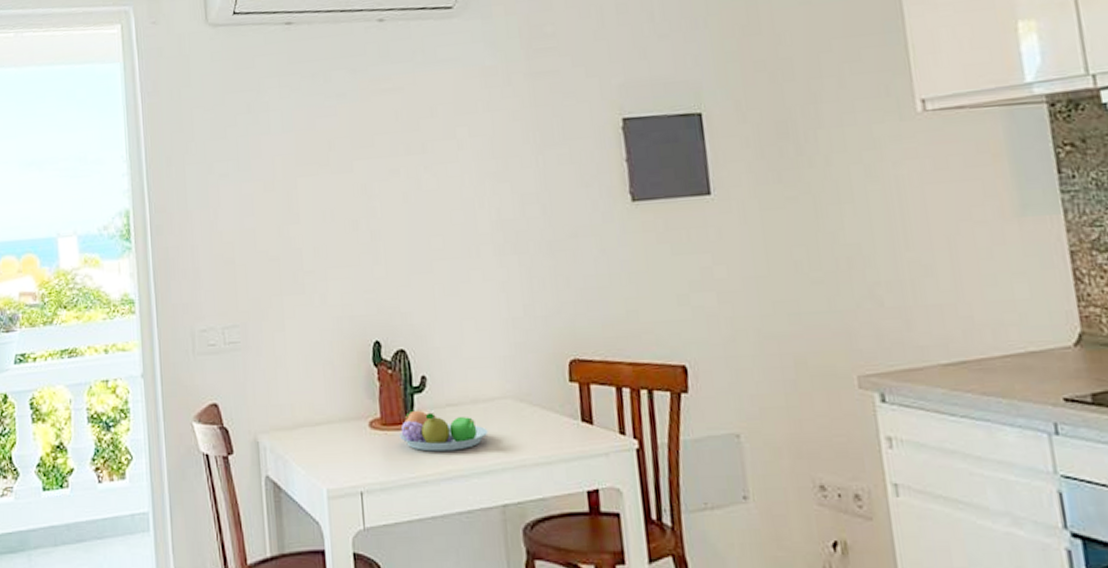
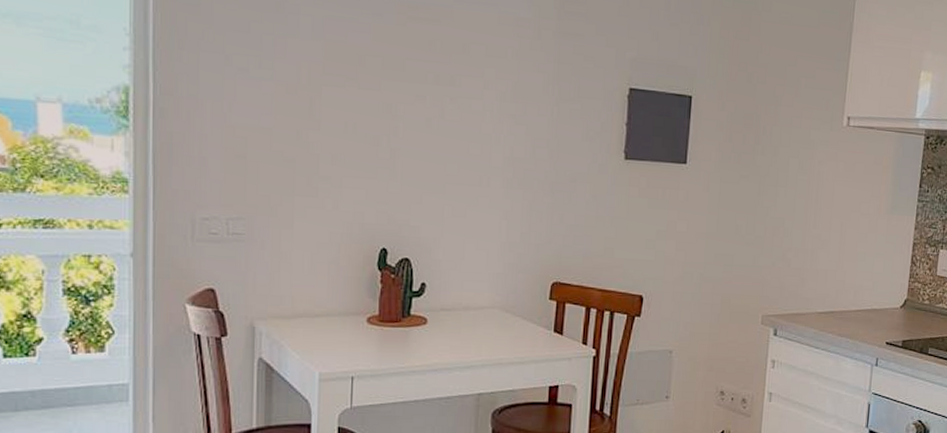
fruit bowl: present [399,410,489,452] -> none [394,311,475,348]

